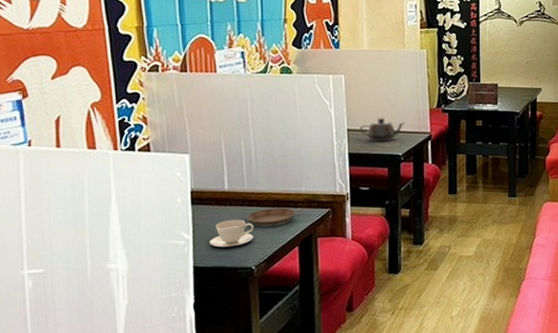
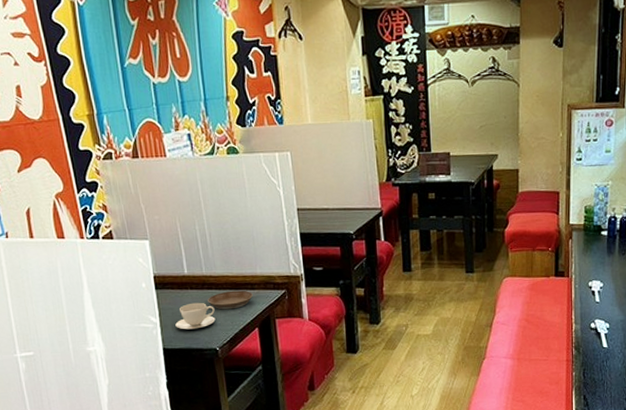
teapot: present [360,117,405,142] -> none [309,194,355,221]

